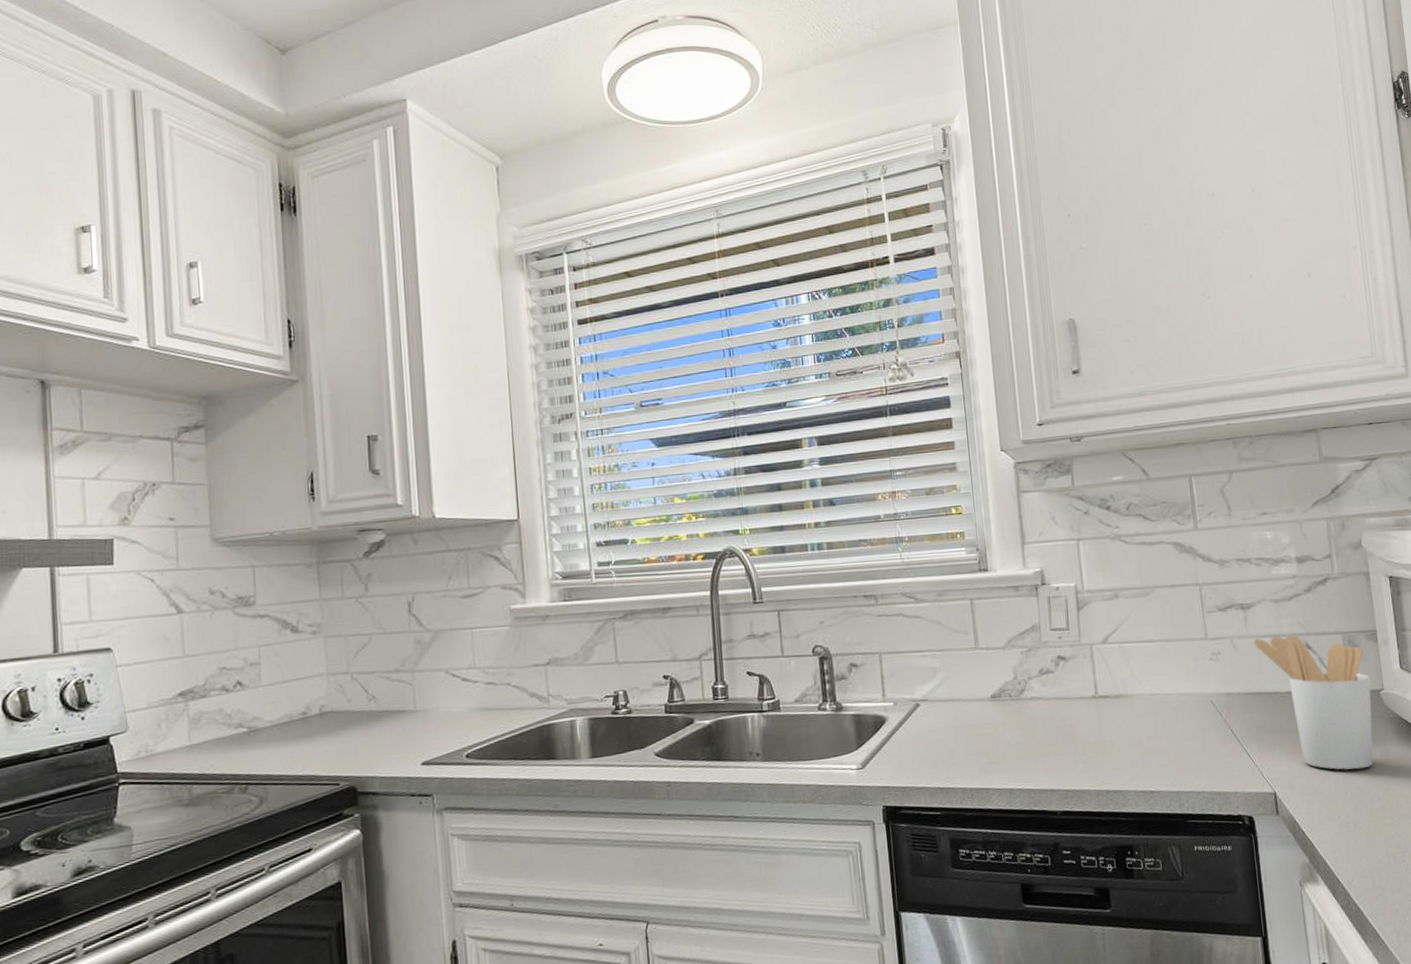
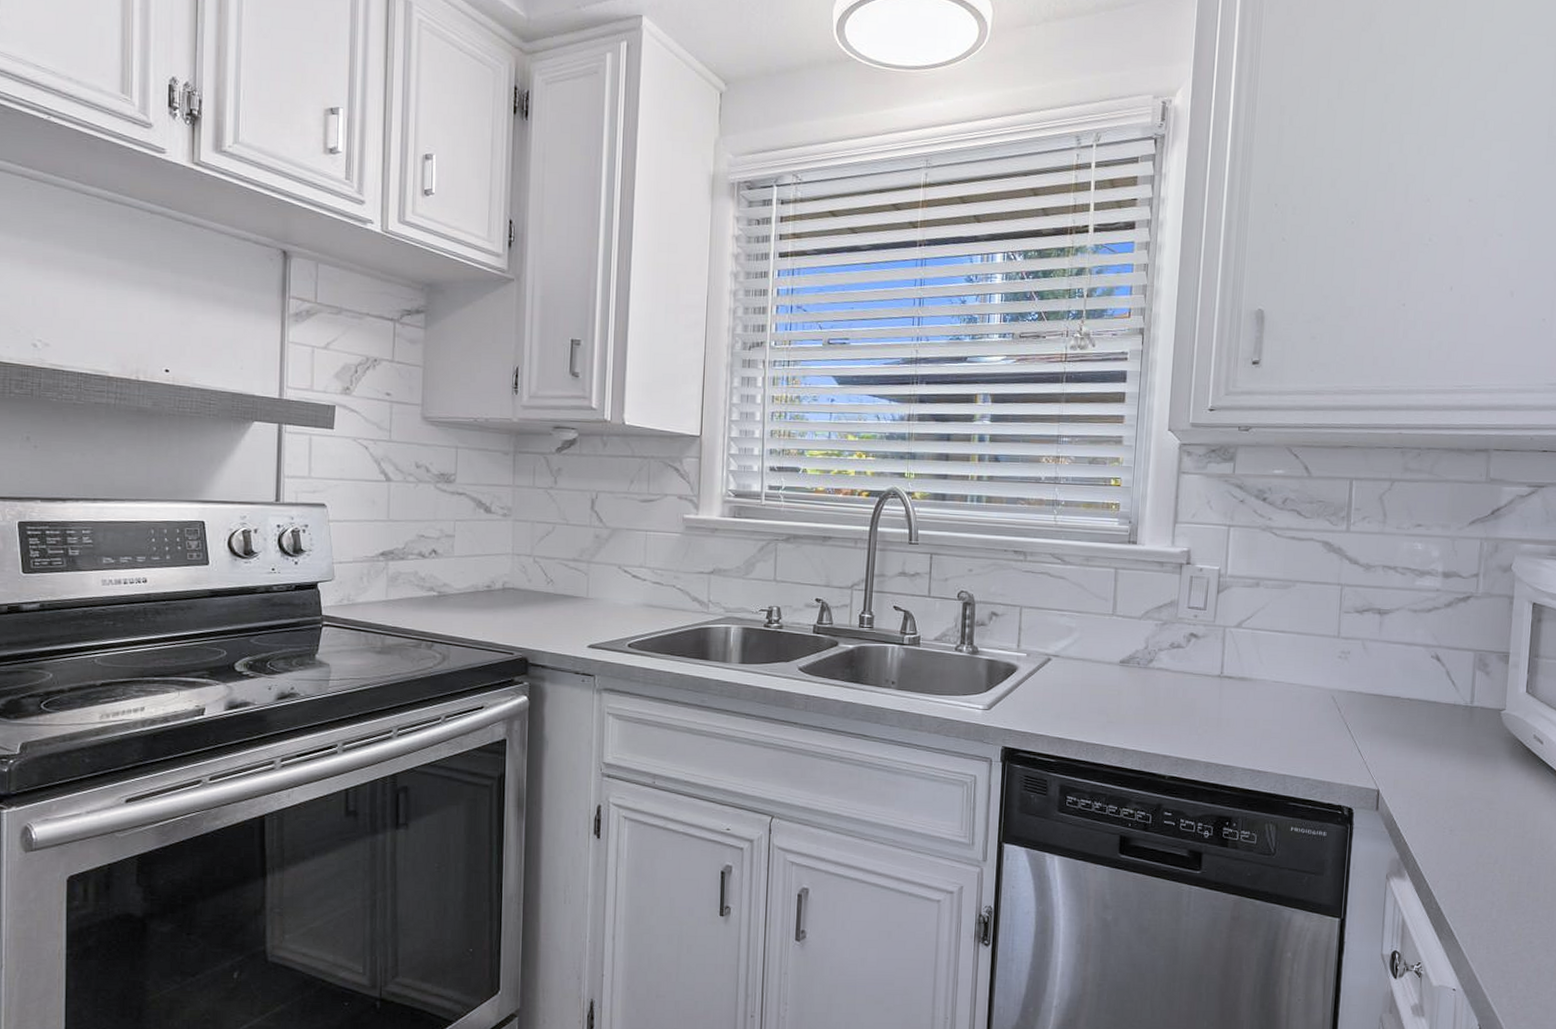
utensil holder: present [1253,635,1374,770] -> none [1384,644,1495,781]

